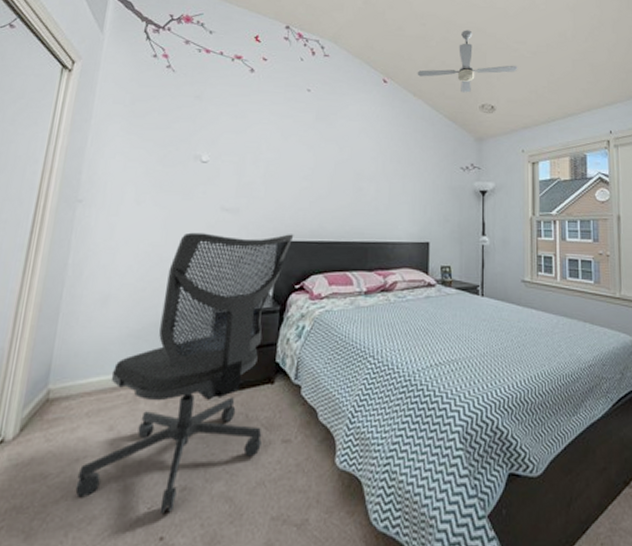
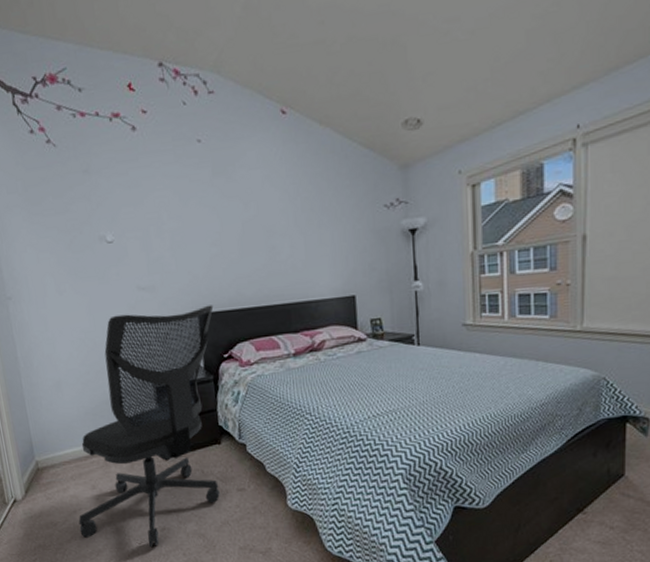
ceiling fan: present [417,30,518,93] -> none [320,17,450,109]

